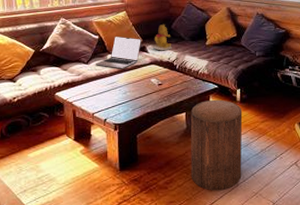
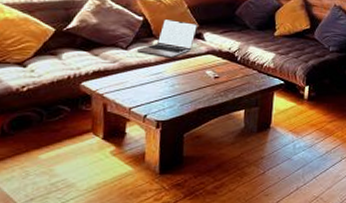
teddy bear: present [152,23,172,50] -> none [210,8,234,39]
stool: present [191,99,243,191] -> none [245,96,310,196]

